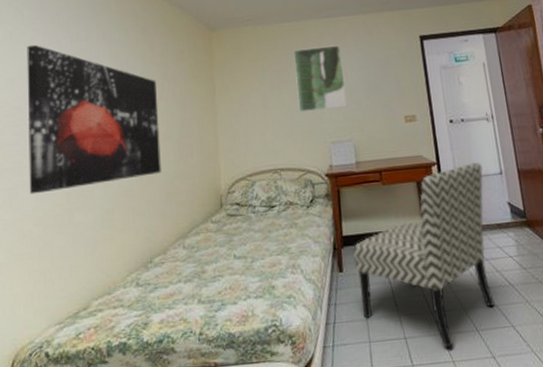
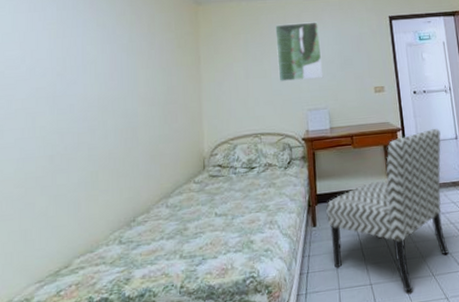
wall art: present [27,44,161,195] -> none [10,11,146,157]

